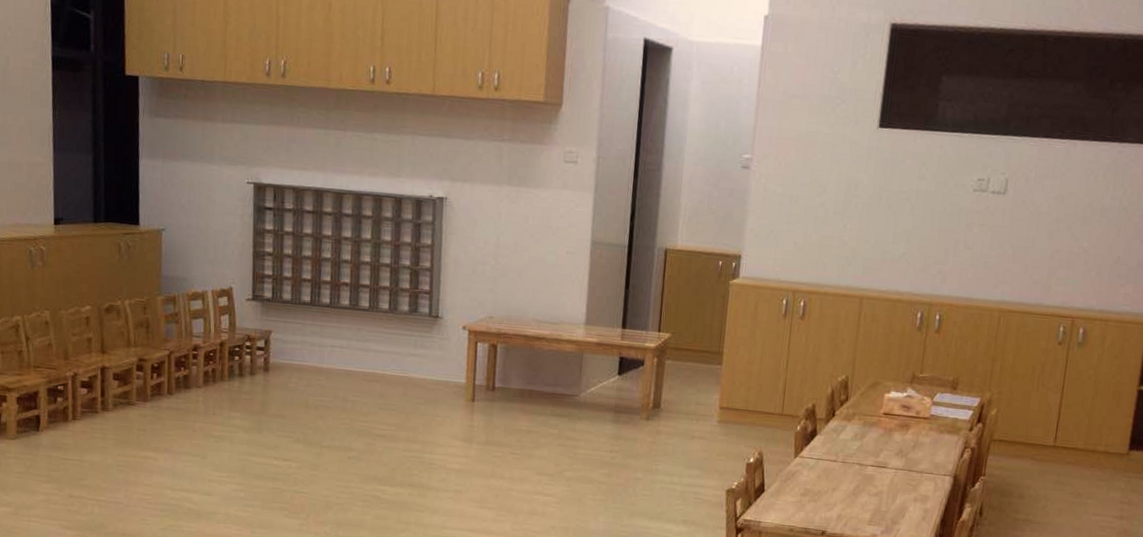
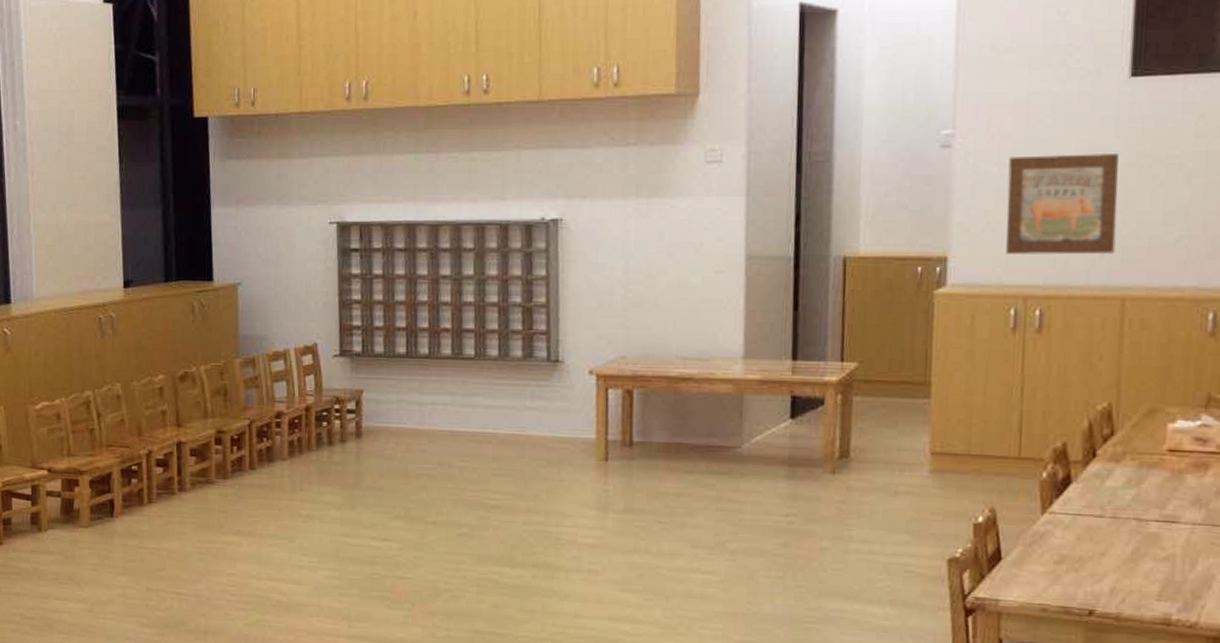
wall art: none [783,181,866,263] -> present [1006,154,1119,256]

